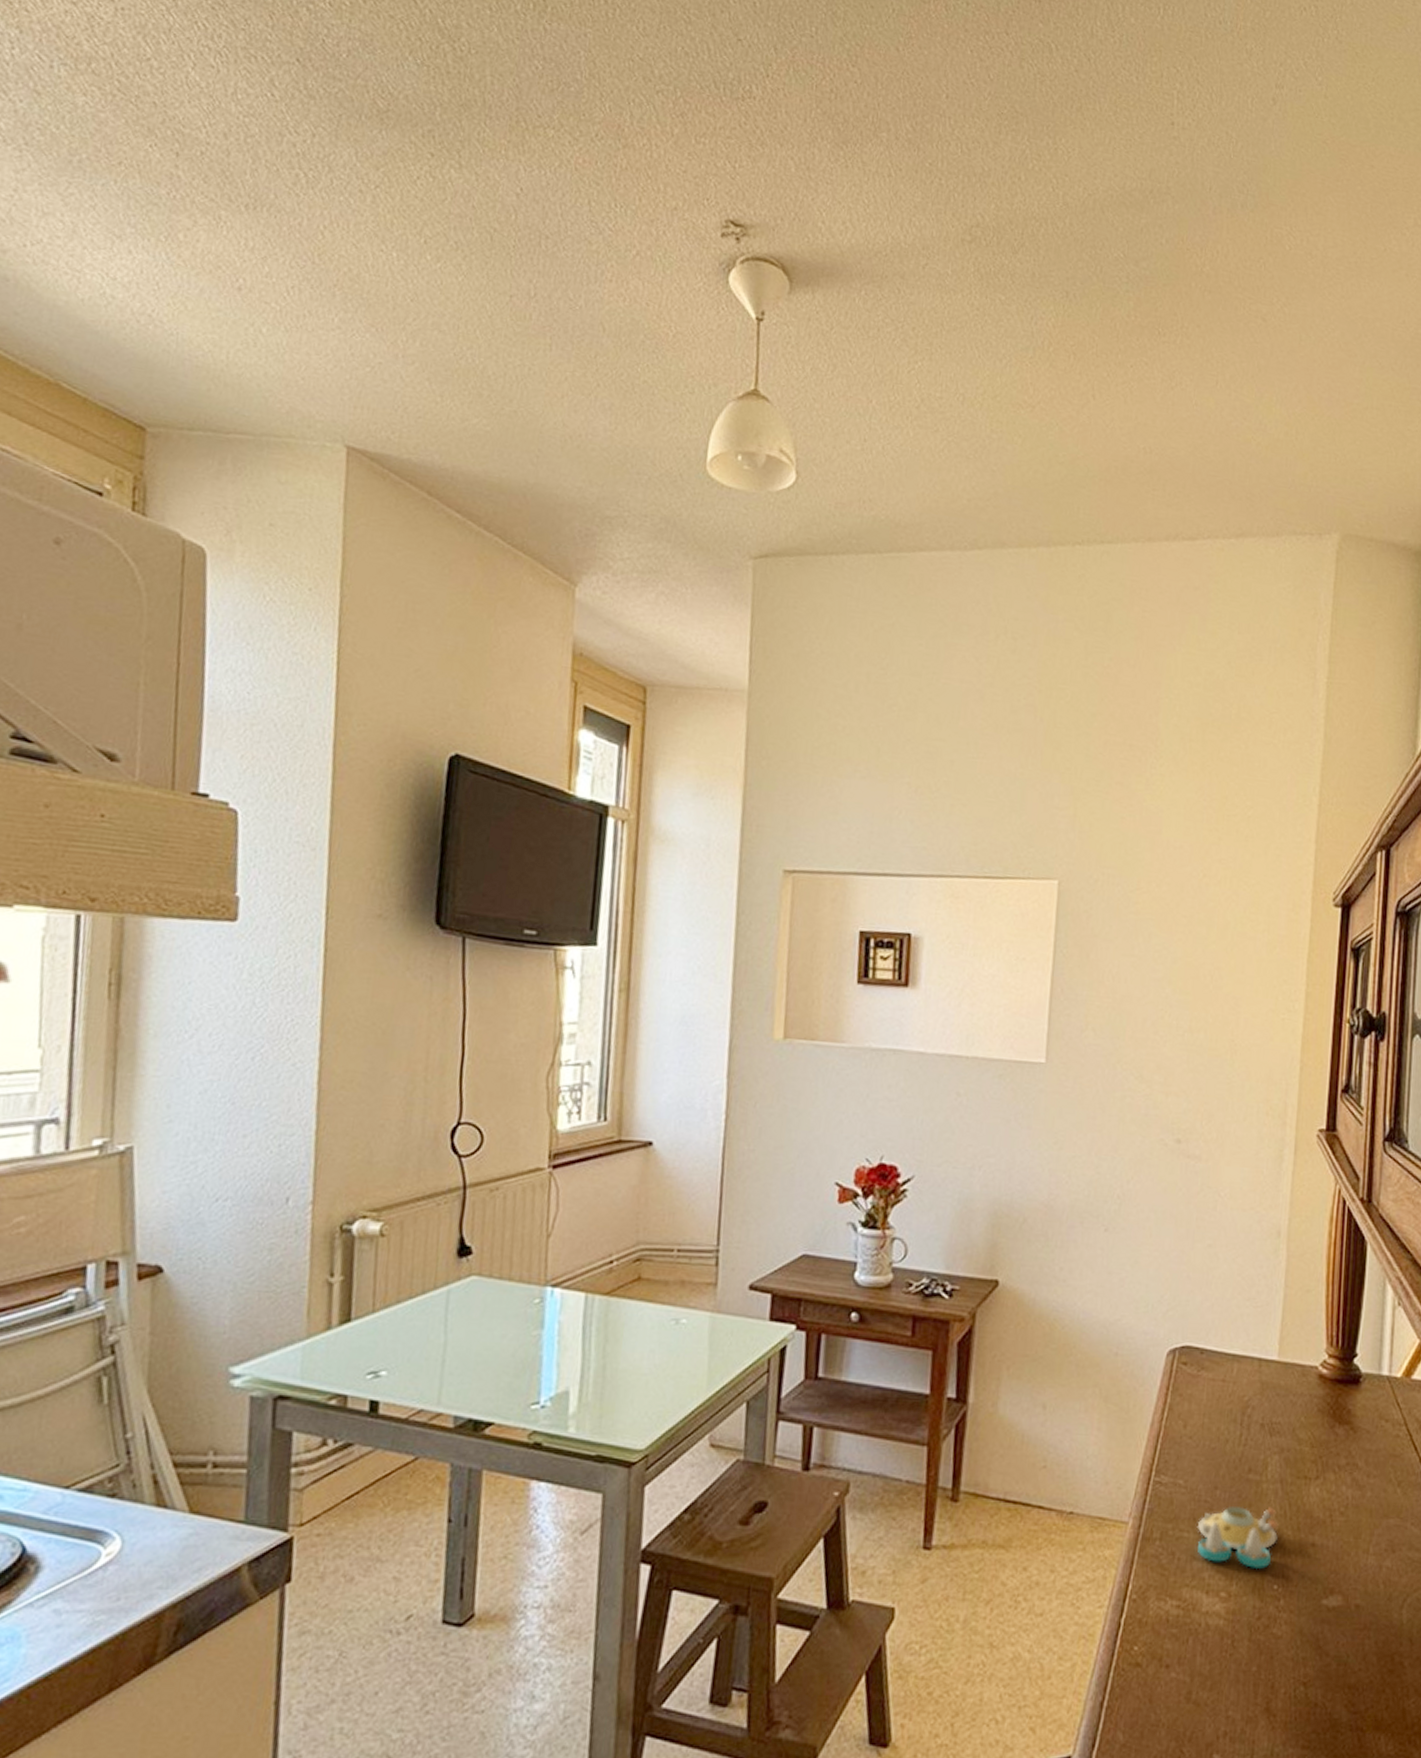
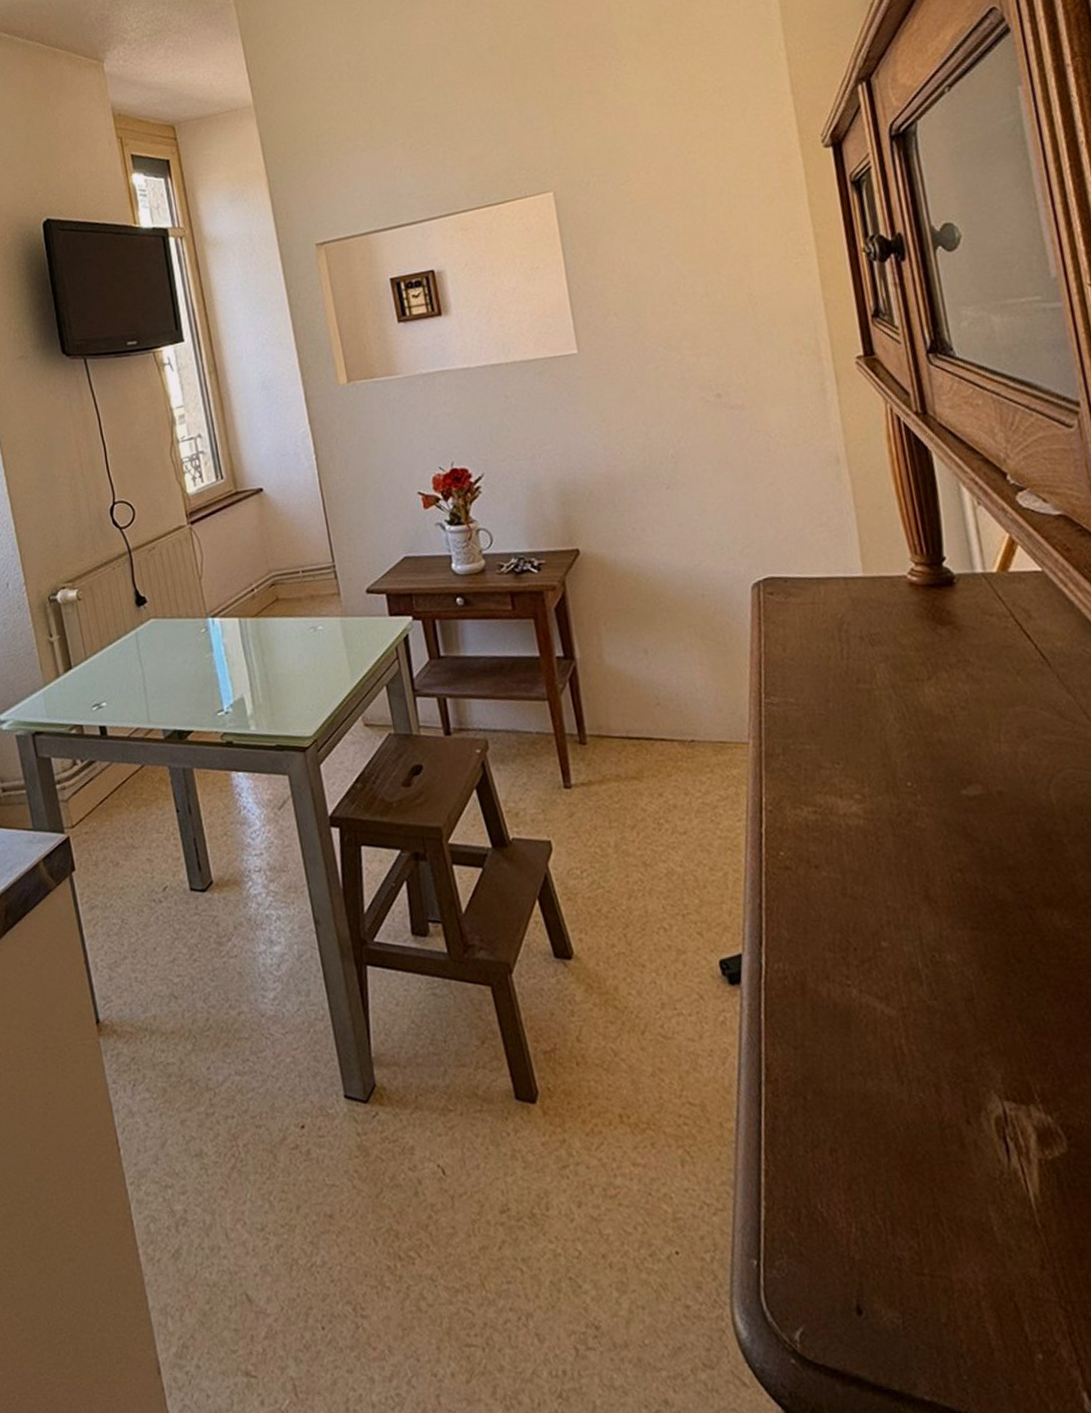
salt and pepper shaker set: present [1197,1506,1278,1570] -> none [817,711,901,770]

